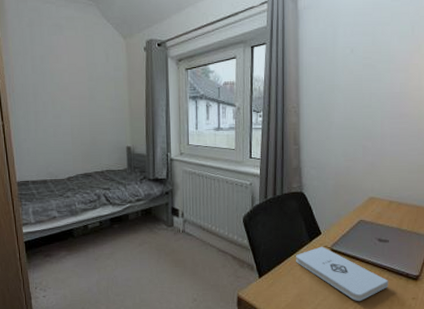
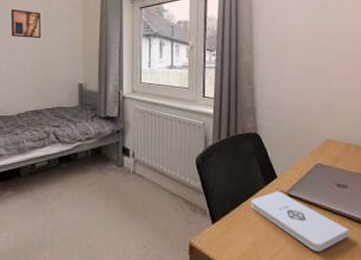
wall art: none [54,72,88,103] -> present [10,9,42,39]

